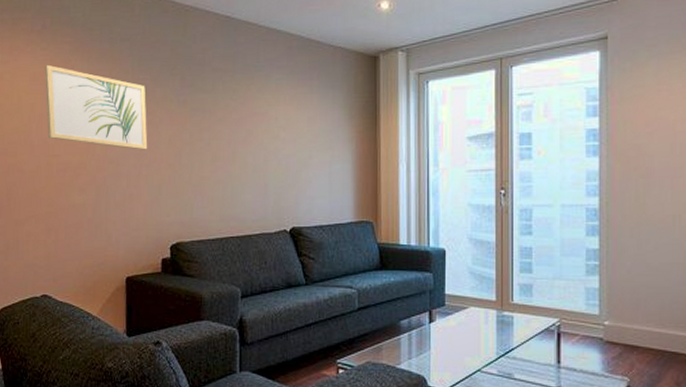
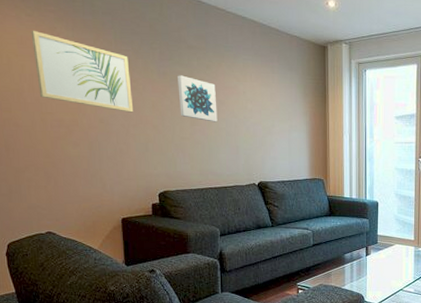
wall art: none [199,103,244,157] -> present [178,75,218,122]

